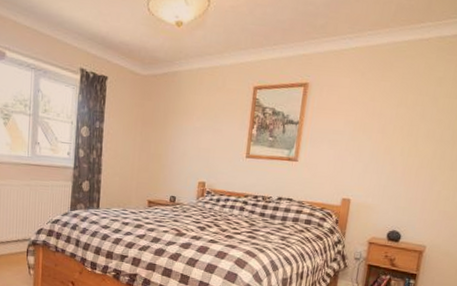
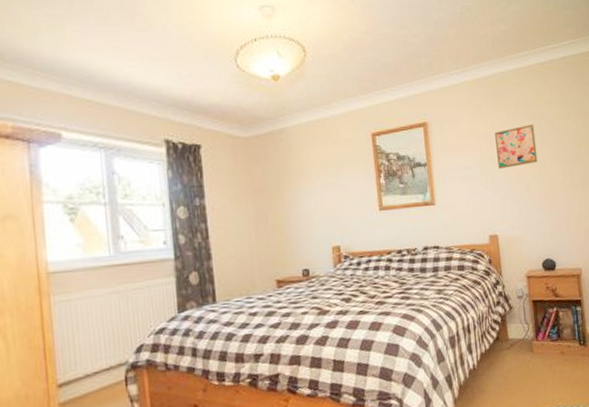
wall art: none [368,99,417,139] -> present [495,124,538,169]

